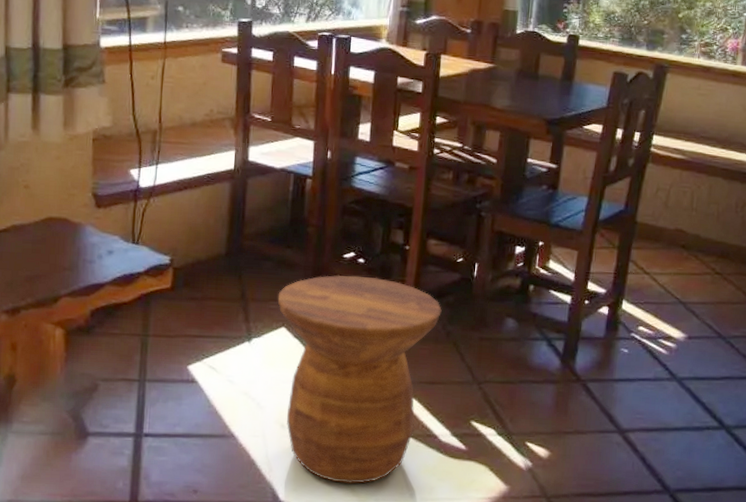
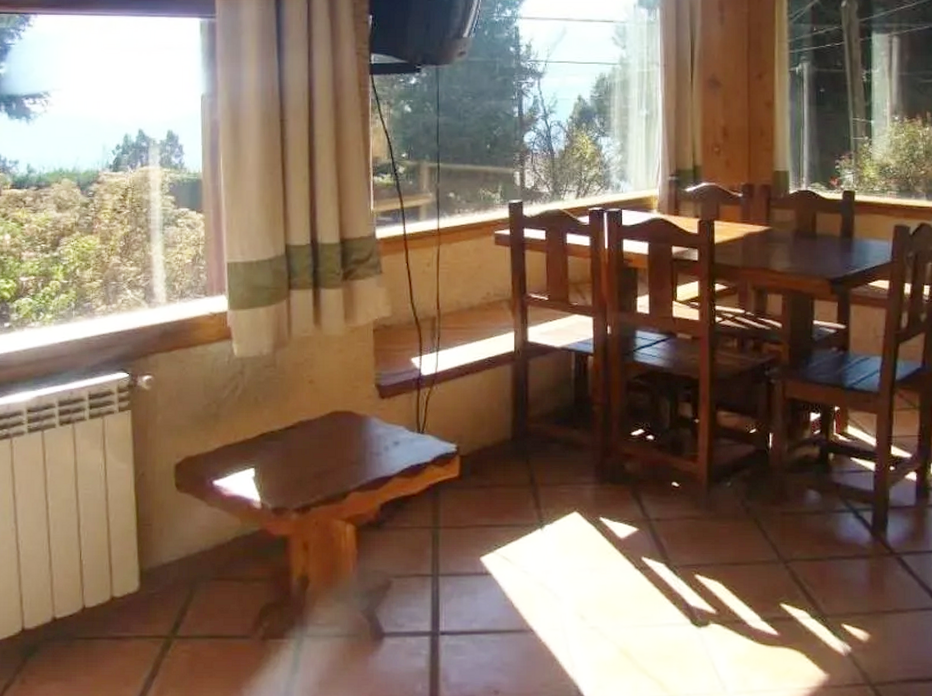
side table: present [277,274,442,484] -> none [567,453,739,678]

